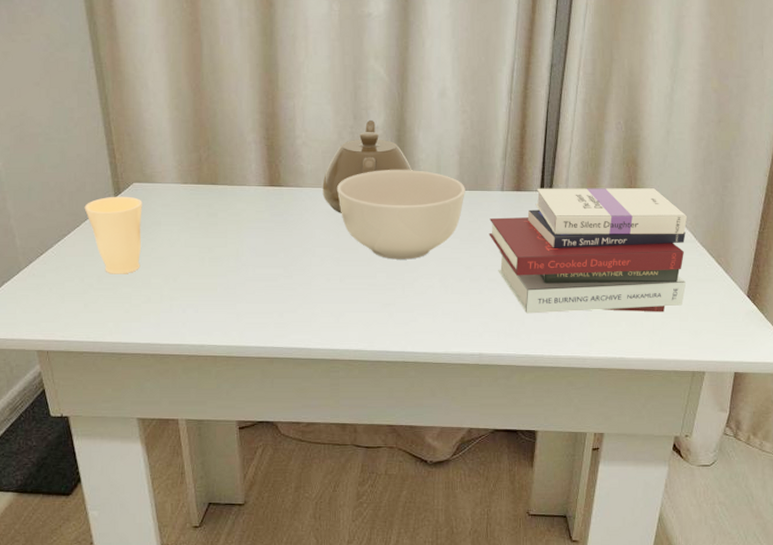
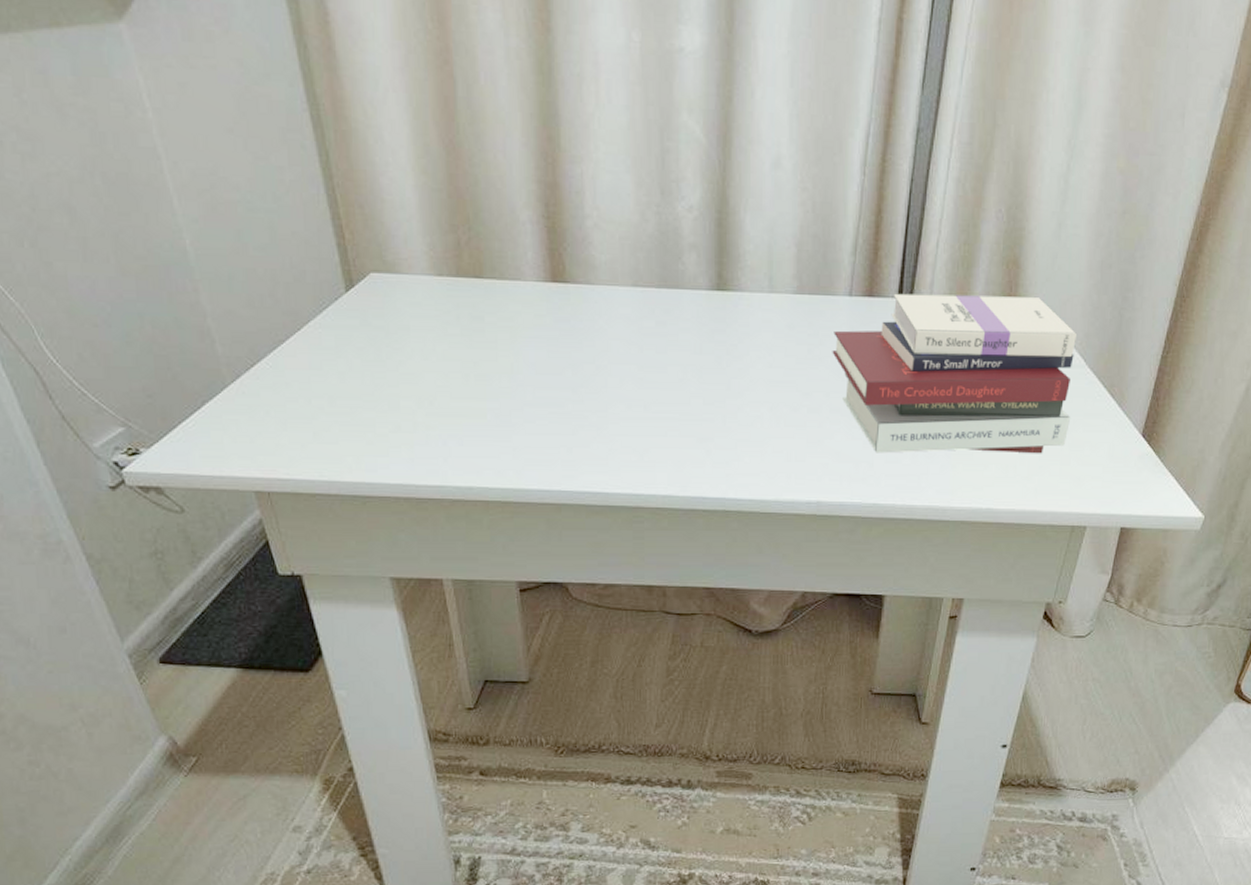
cup: present [84,196,142,274] -> none [306,290,385,395]
teapot: present [322,120,412,213] -> none [620,197,737,320]
bowl: present [337,170,465,260] -> none [640,264,804,382]

